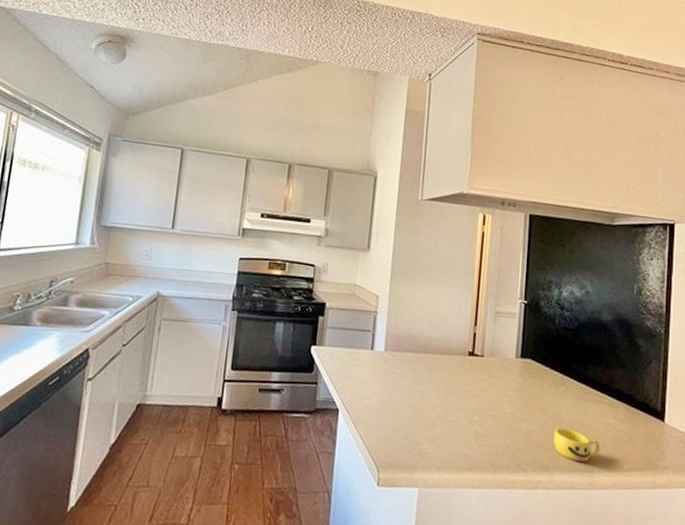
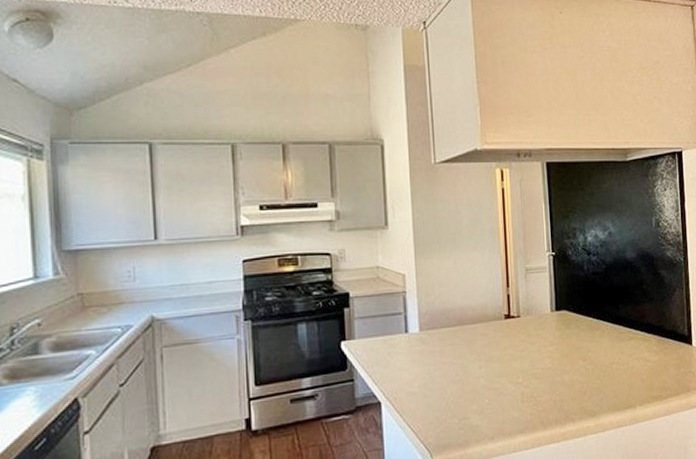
cup: present [553,427,601,463] -> none [595,370,639,401]

